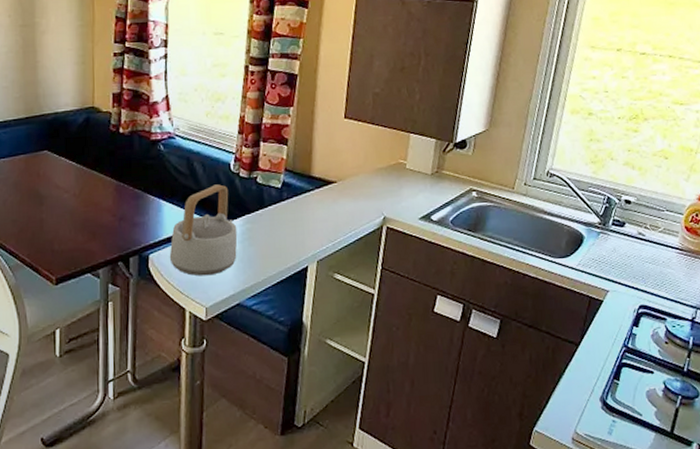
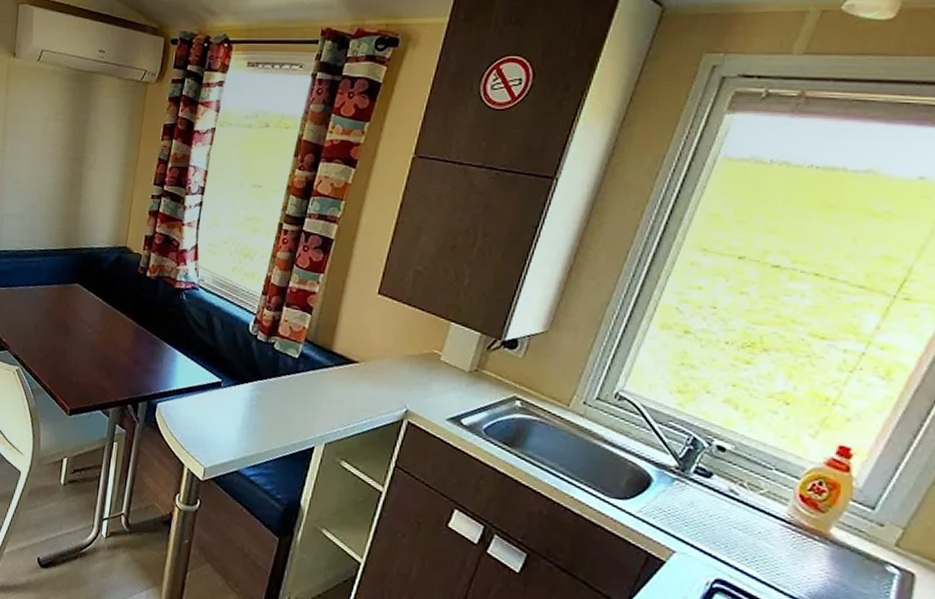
teapot: present [169,184,238,276] -> none [176,343,247,436]

